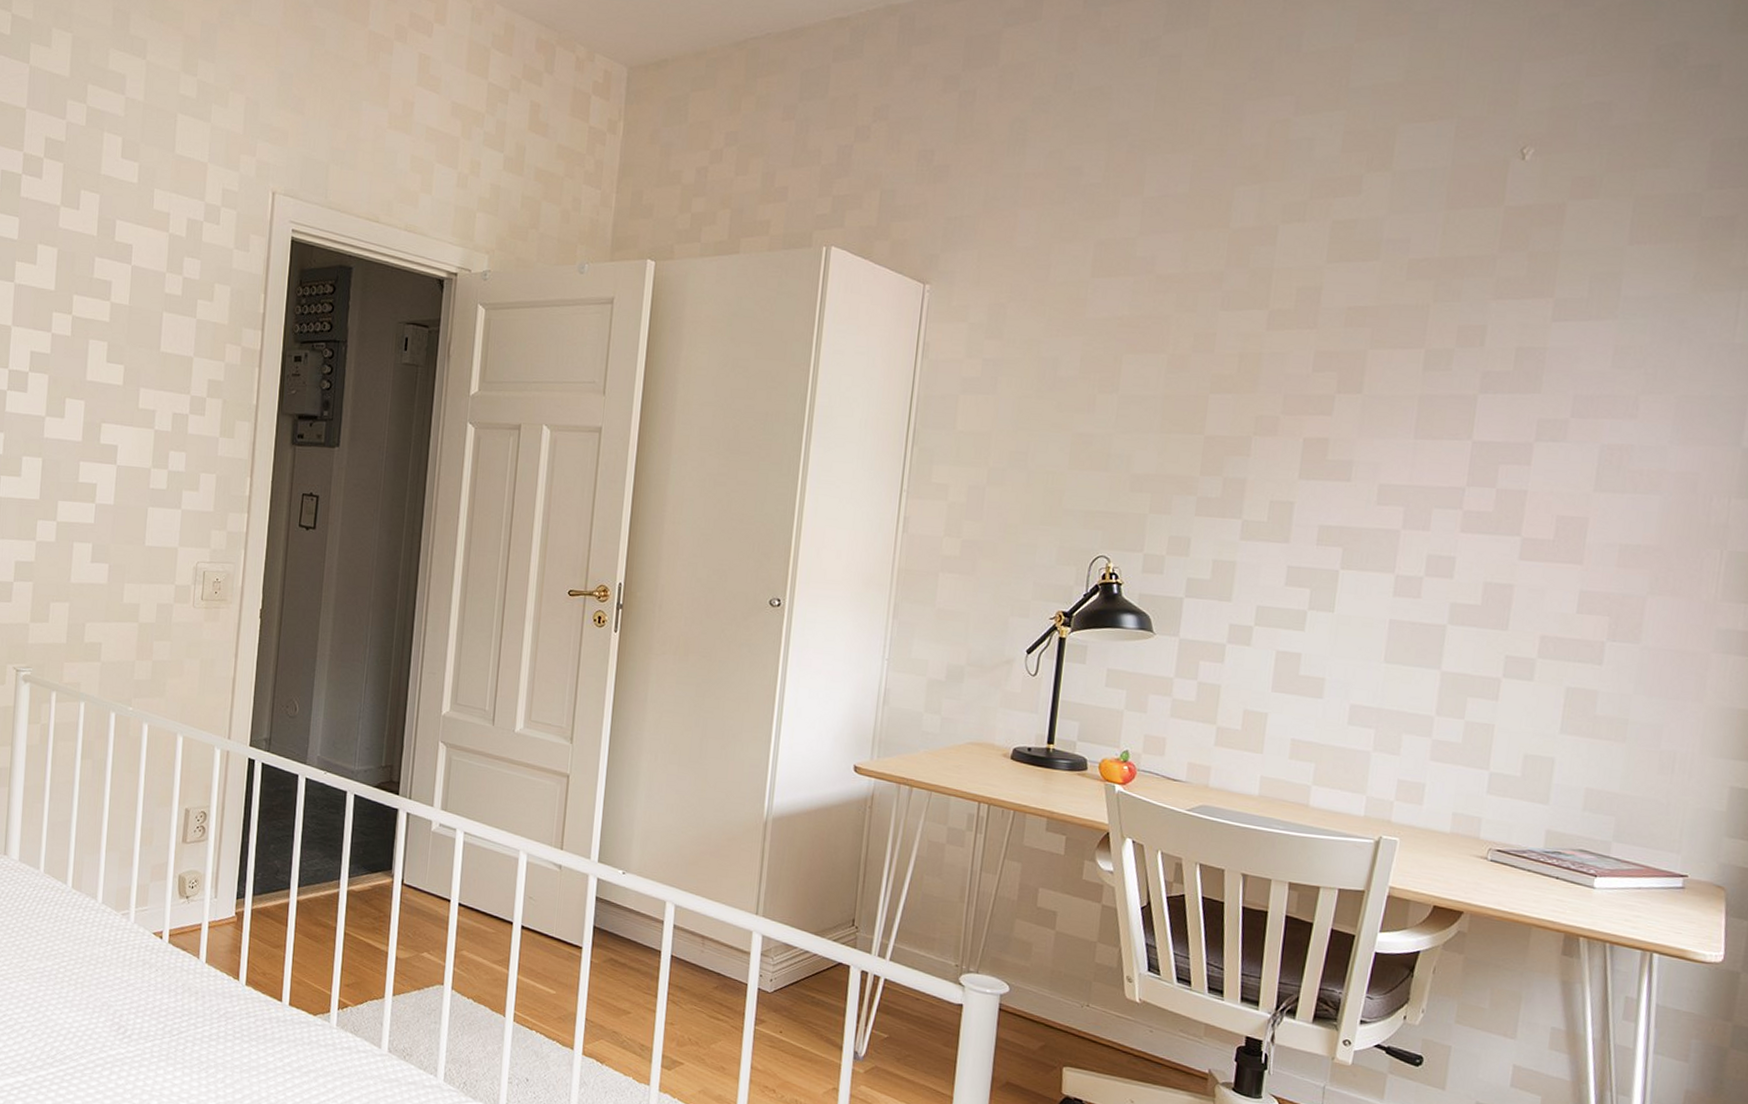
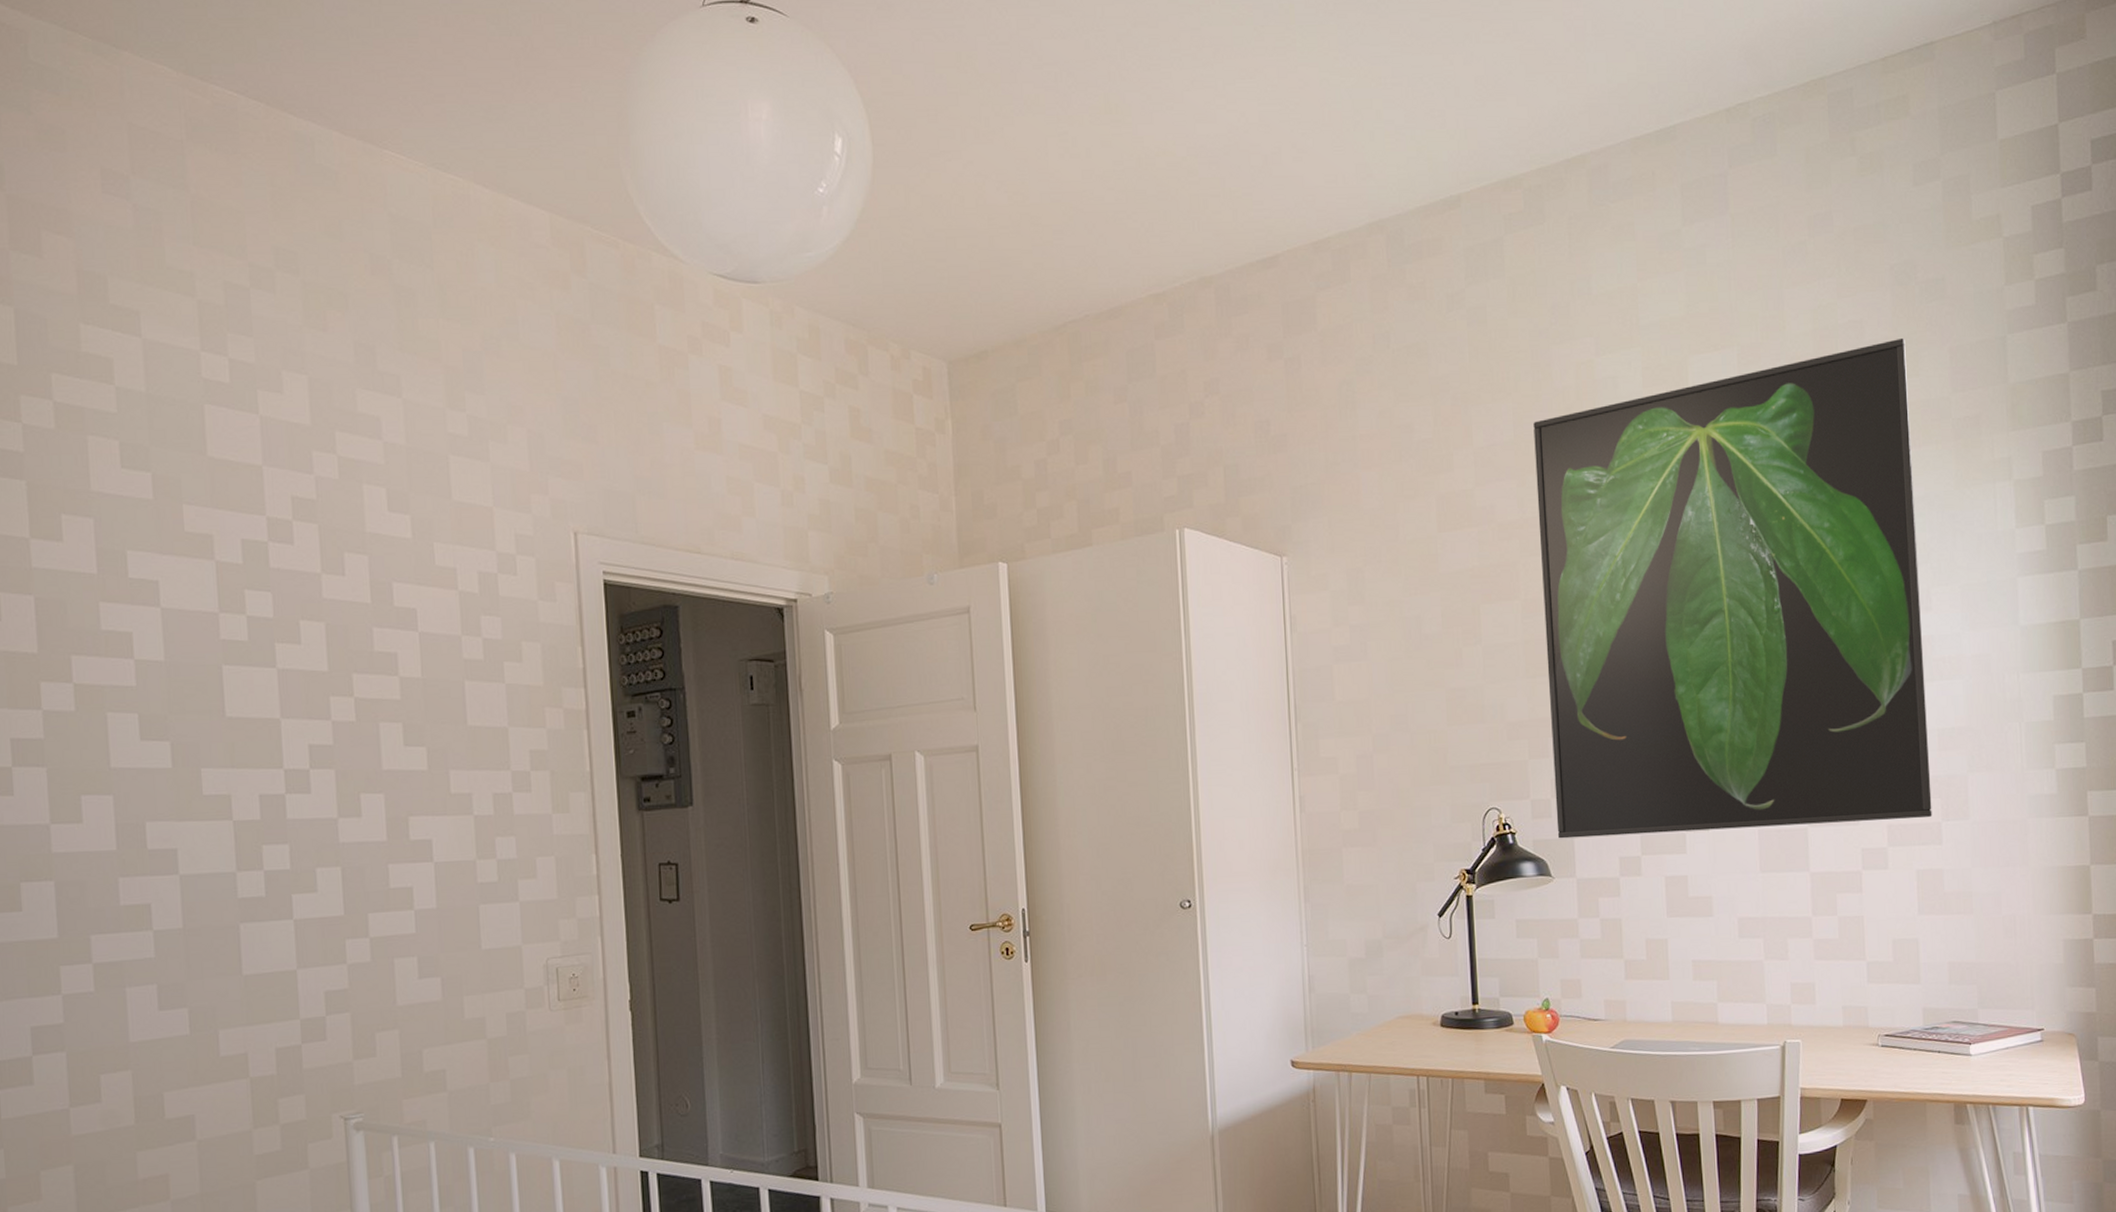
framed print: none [1166,124,1660,635] -> present [1533,337,1932,839]

